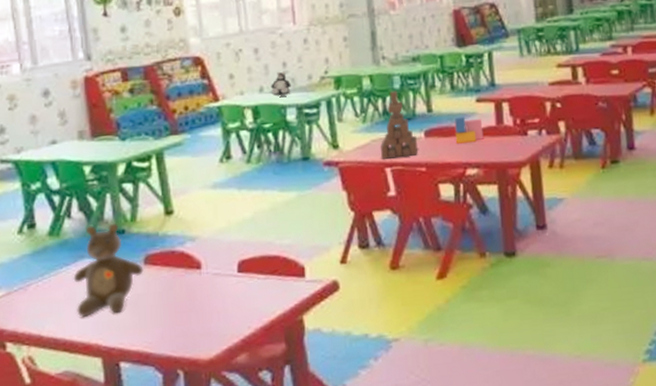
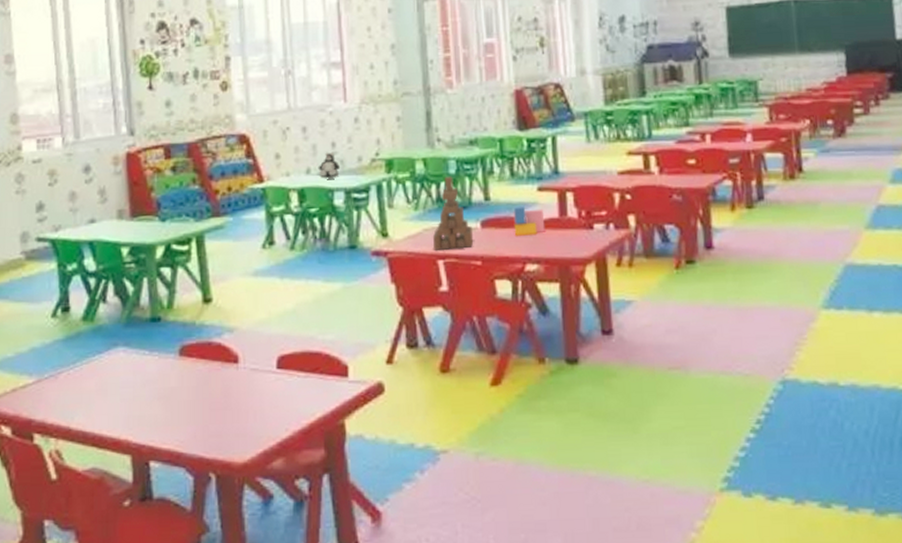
teddy bear: present [73,223,144,317] -> none [105,309,179,410]

